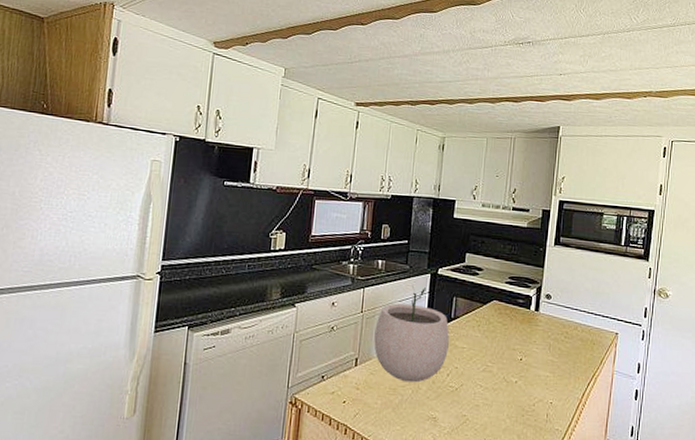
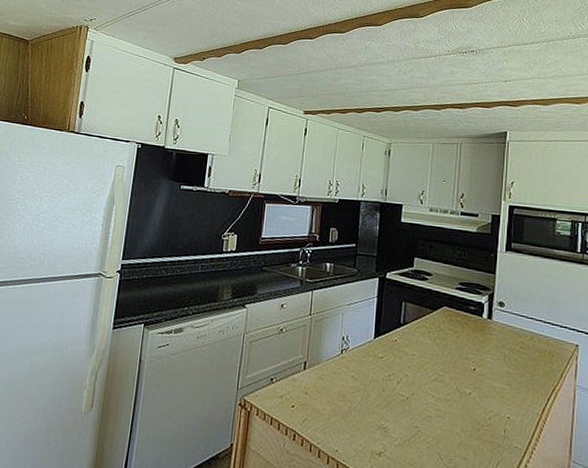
plant pot: present [374,285,449,383] -> none [322,289,399,390]

